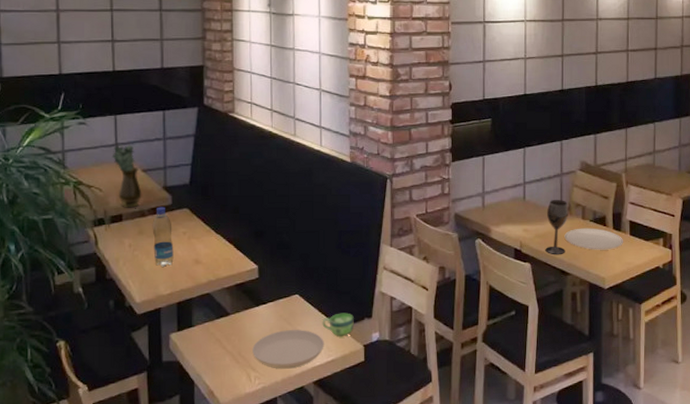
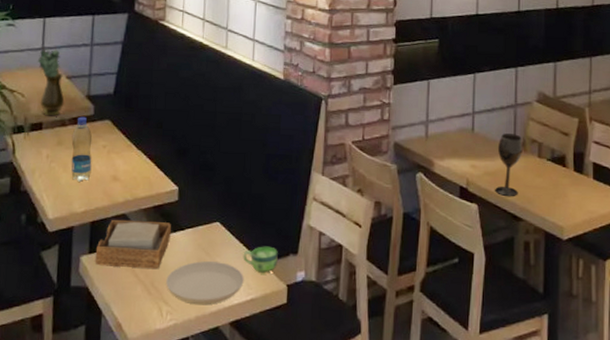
napkin holder: none [184,298,255,341] -> present [95,219,172,270]
plate: present [564,228,623,250] -> none [517,167,585,195]

